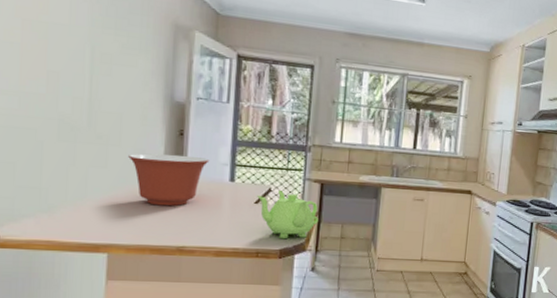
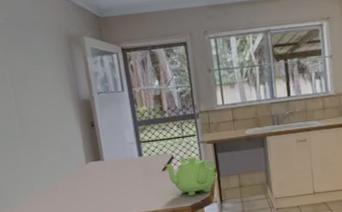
mixing bowl: present [128,153,210,206] -> none [57,141,119,187]

